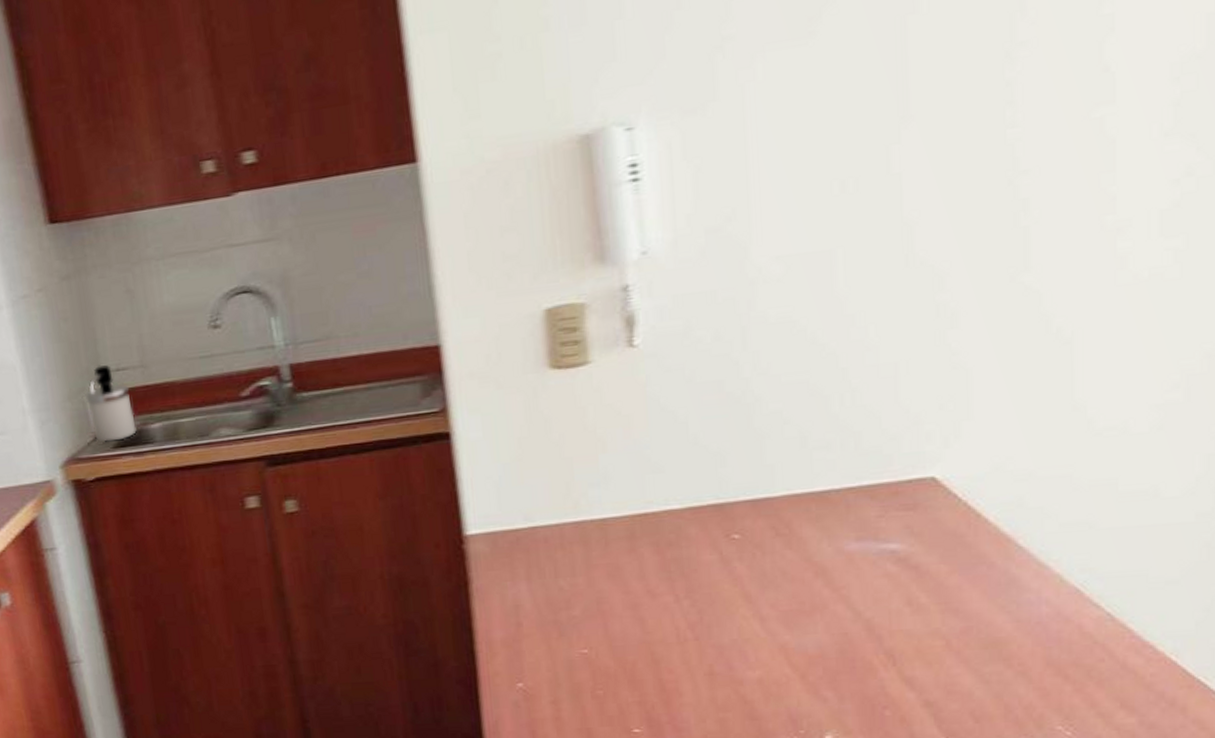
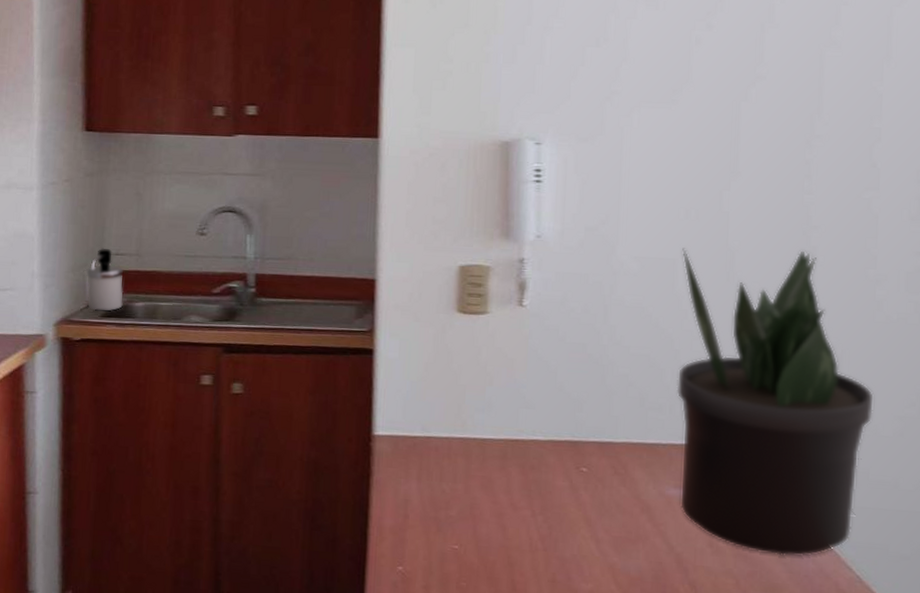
planter: none [840,207,1122,603] -> present [676,248,875,556]

